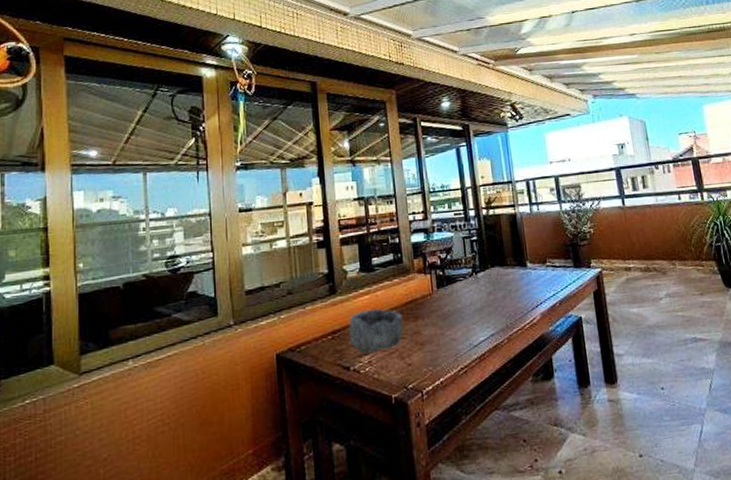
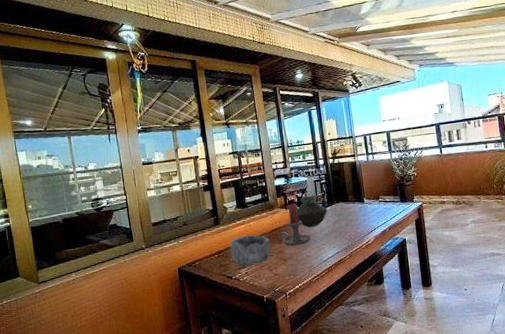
candle holder: none [415,267,457,325] -> present [279,203,311,246]
vase: none [438,257,479,300] -> present [296,196,328,228]

